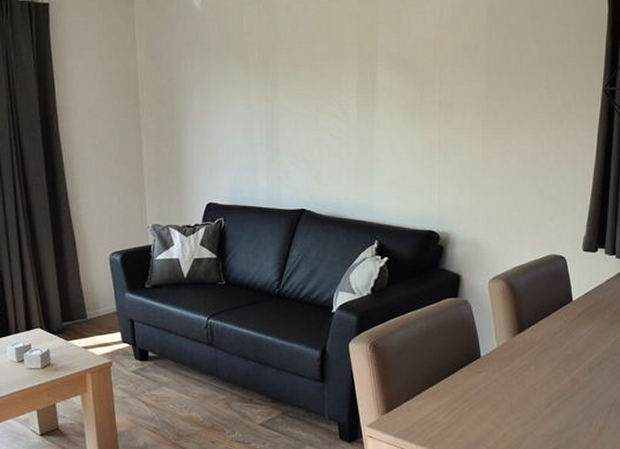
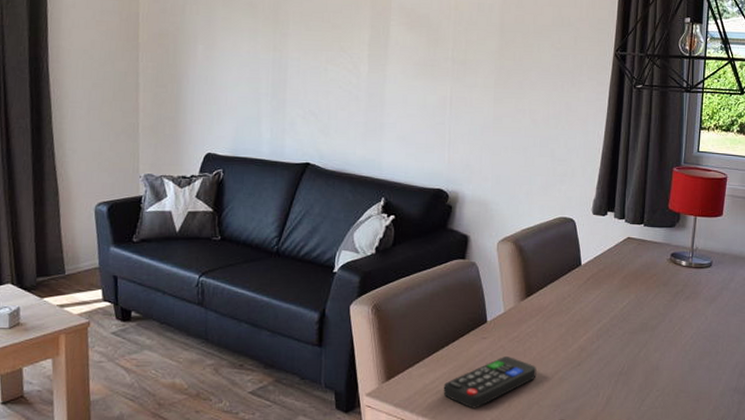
remote control: none [440,389,530,438] -> present [443,356,537,409]

